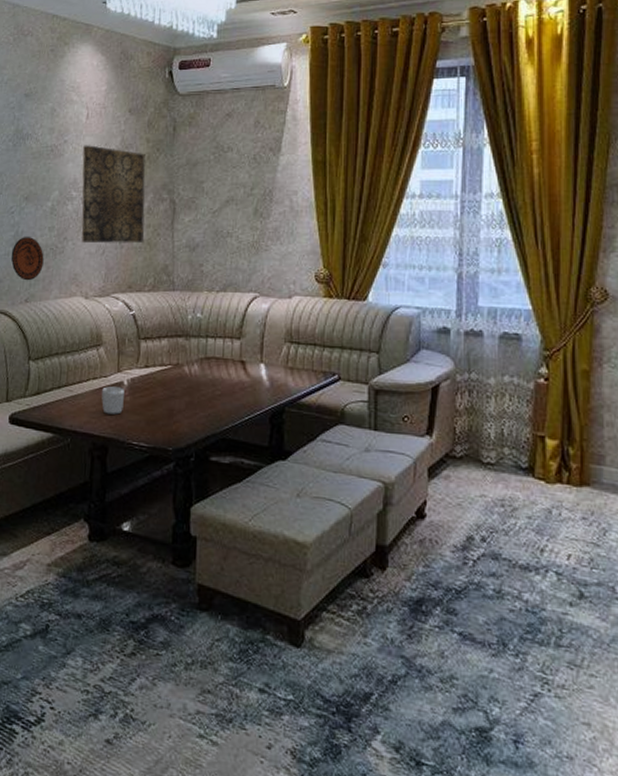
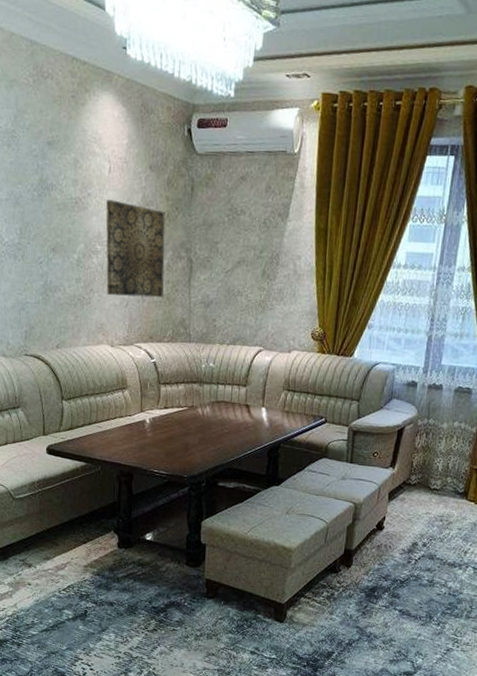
decorative plate: present [11,237,44,281] -> none [41,287,72,329]
mug: present [101,386,124,415] -> none [127,424,147,448]

